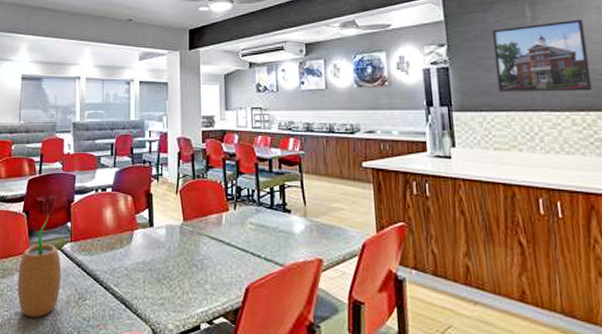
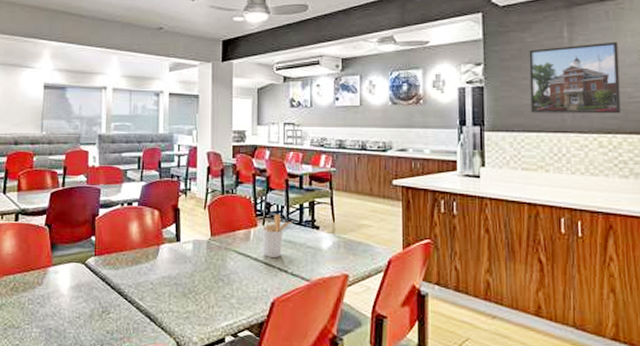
potted flower: present [17,195,62,318] -> none [39,208,85,331]
utensil holder: none [234,198,264,242] -> present [262,214,293,257]

